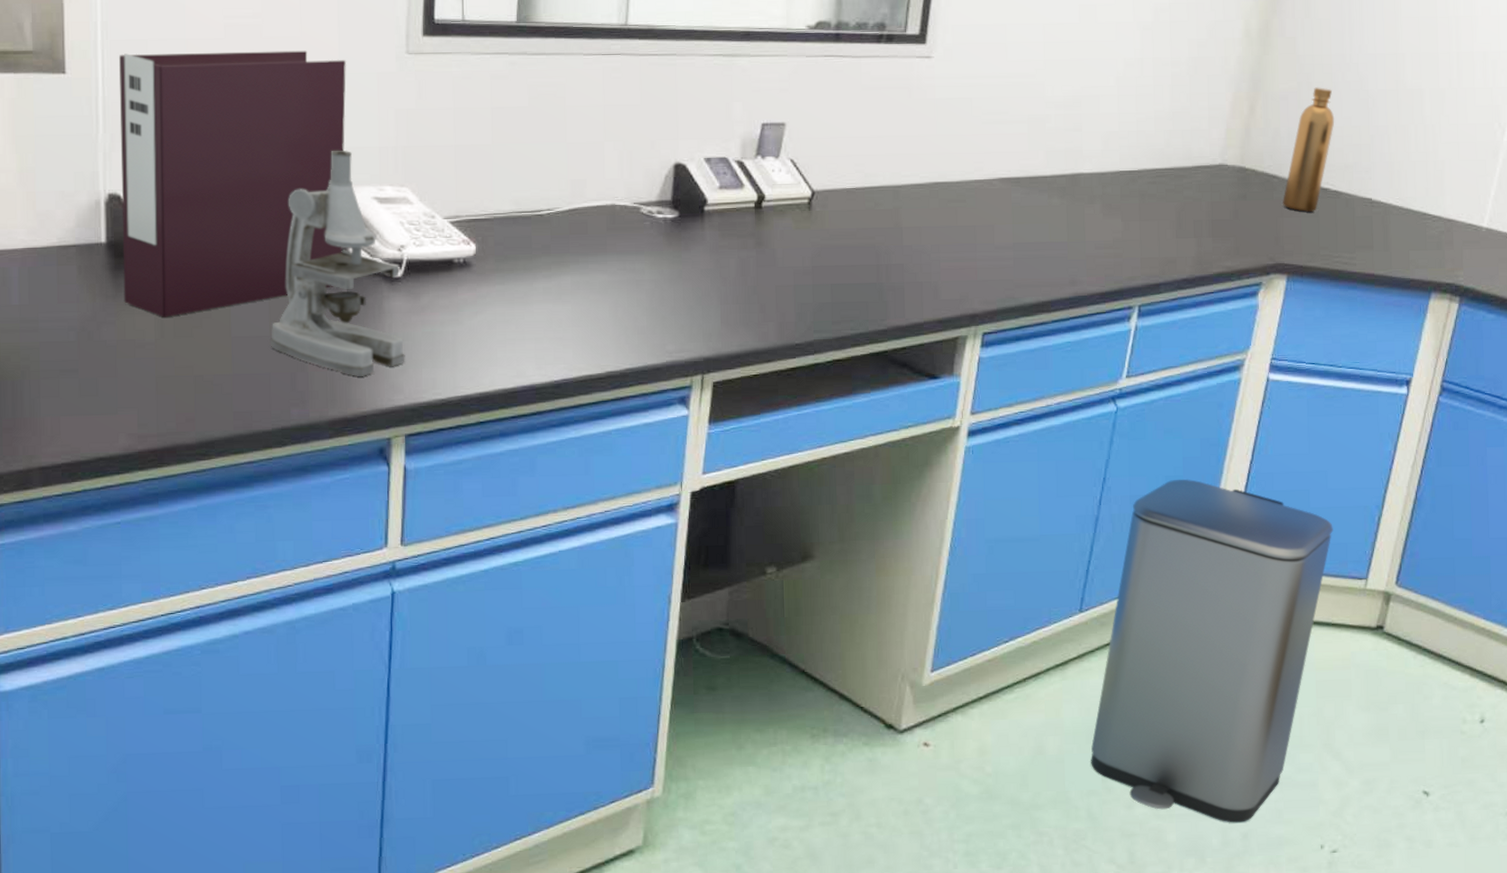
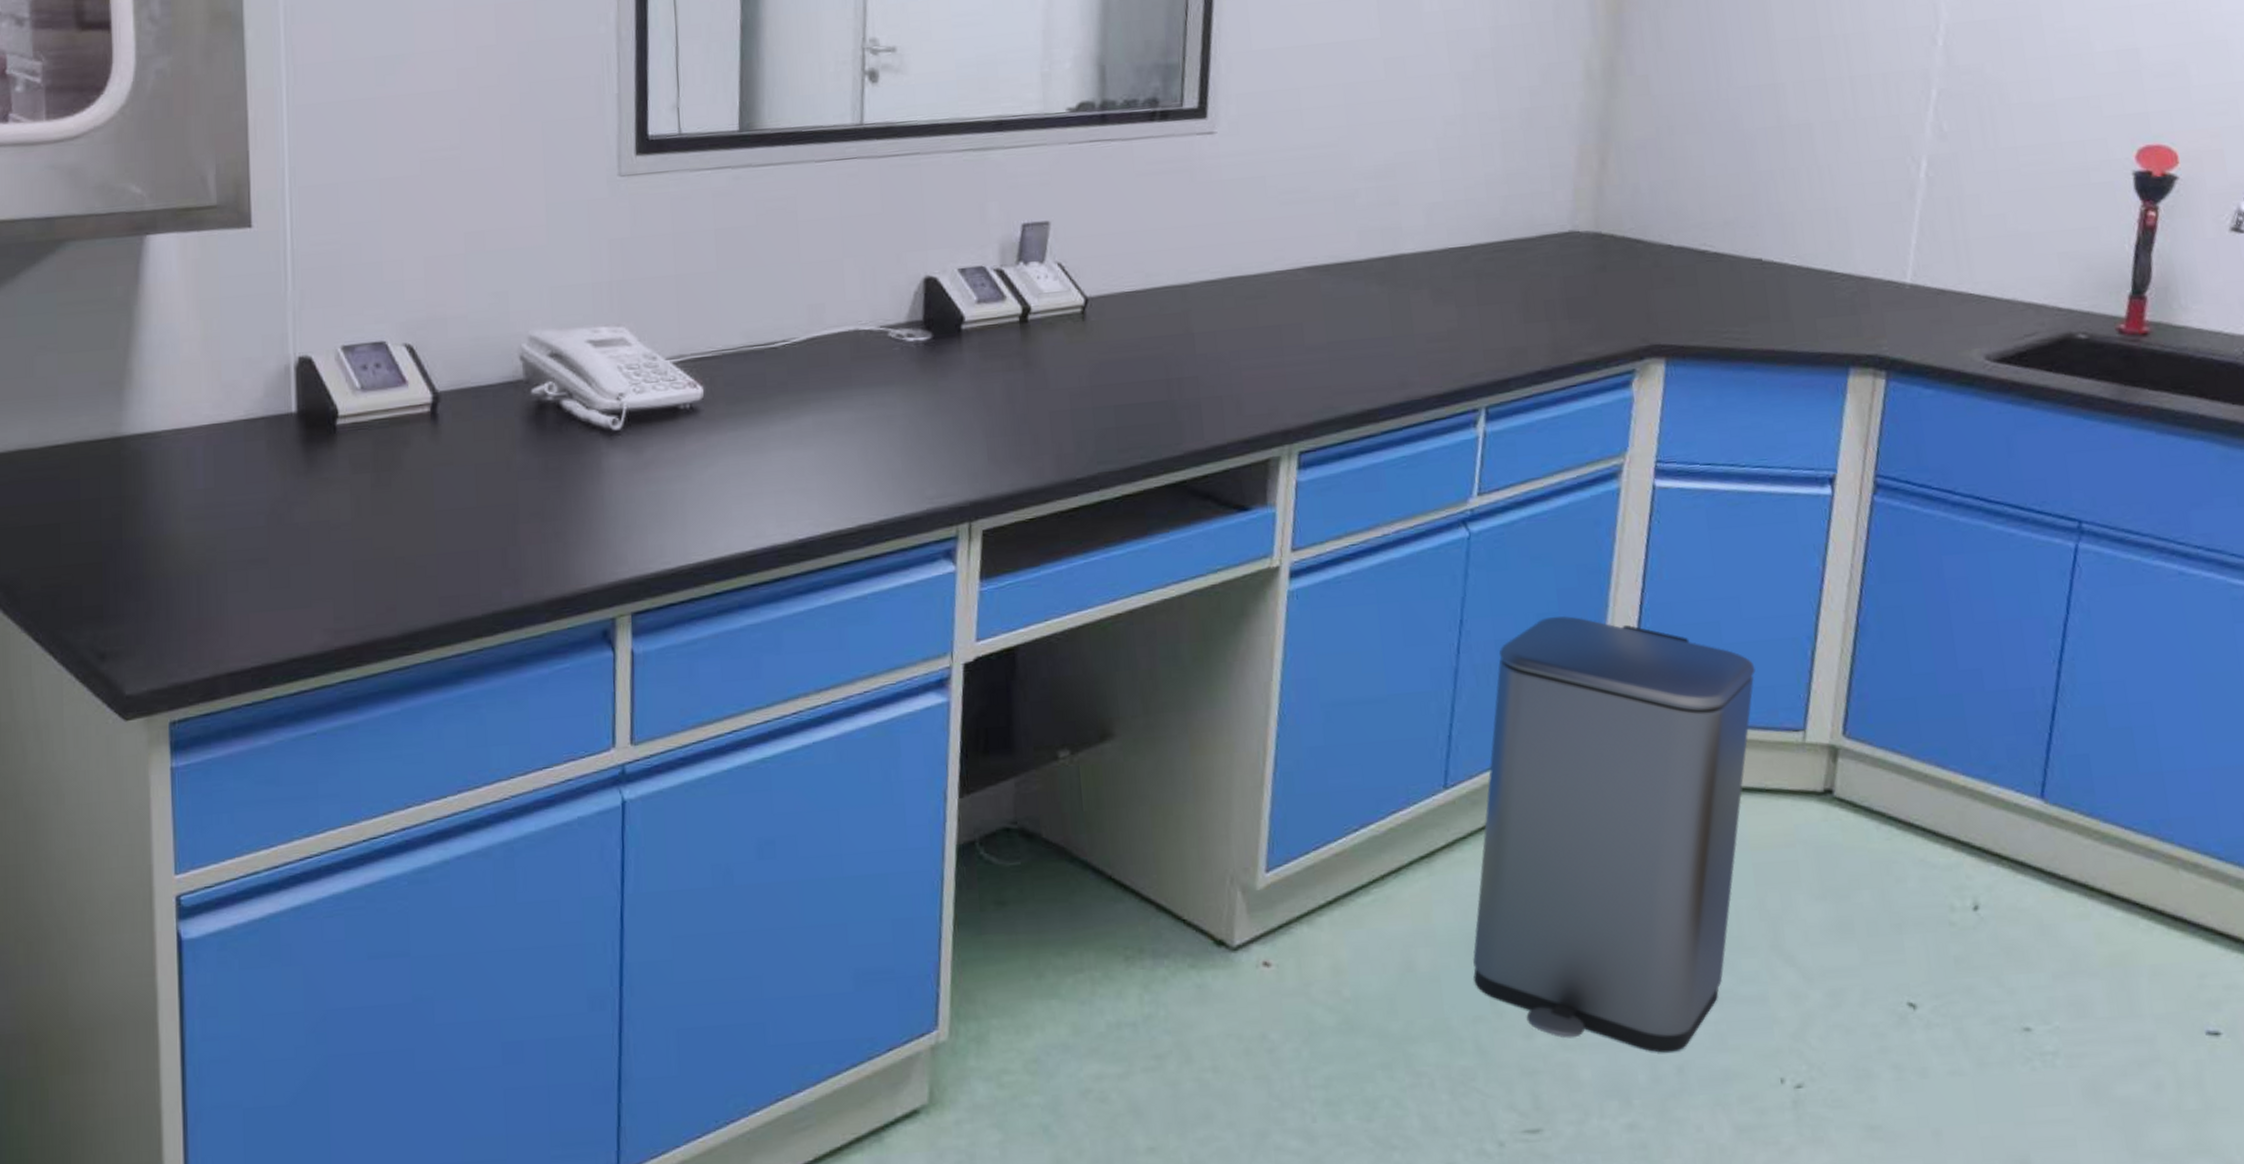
binder: present [119,50,346,317] -> none [308,181,555,493]
microscope: present [270,150,405,376] -> none [477,289,629,548]
bottle: present [1283,87,1335,212] -> none [1651,131,1707,281]

